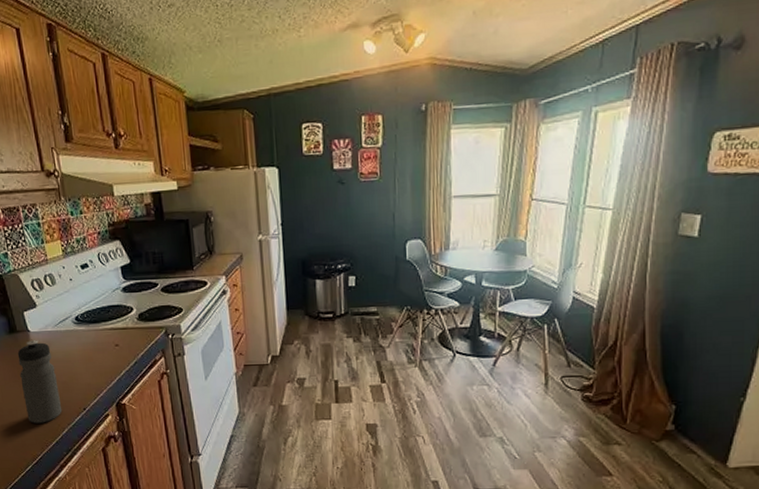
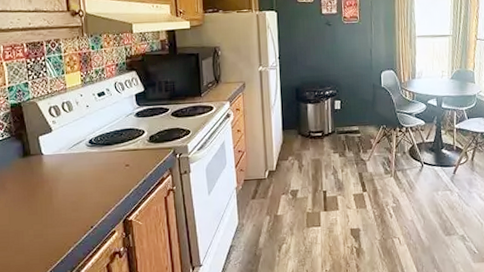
water bottle: present [17,340,63,424] -> none [29,163,70,244]

